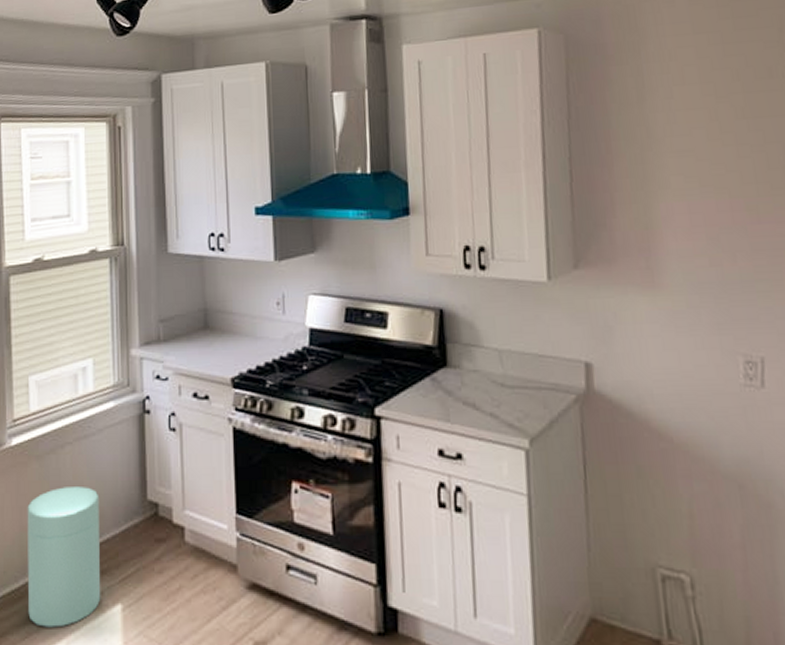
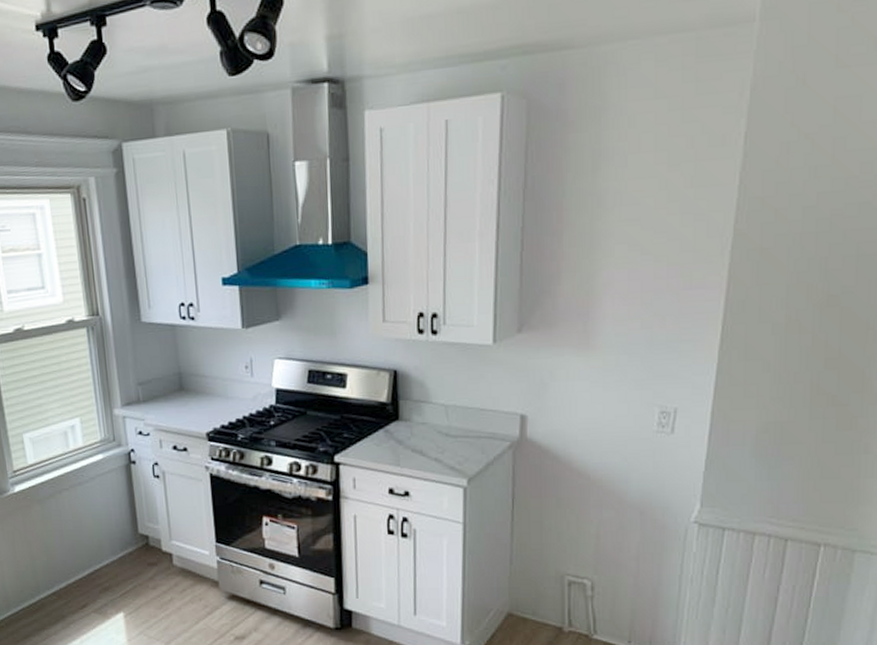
trash can: present [27,485,101,628] -> none [35,523,106,631]

